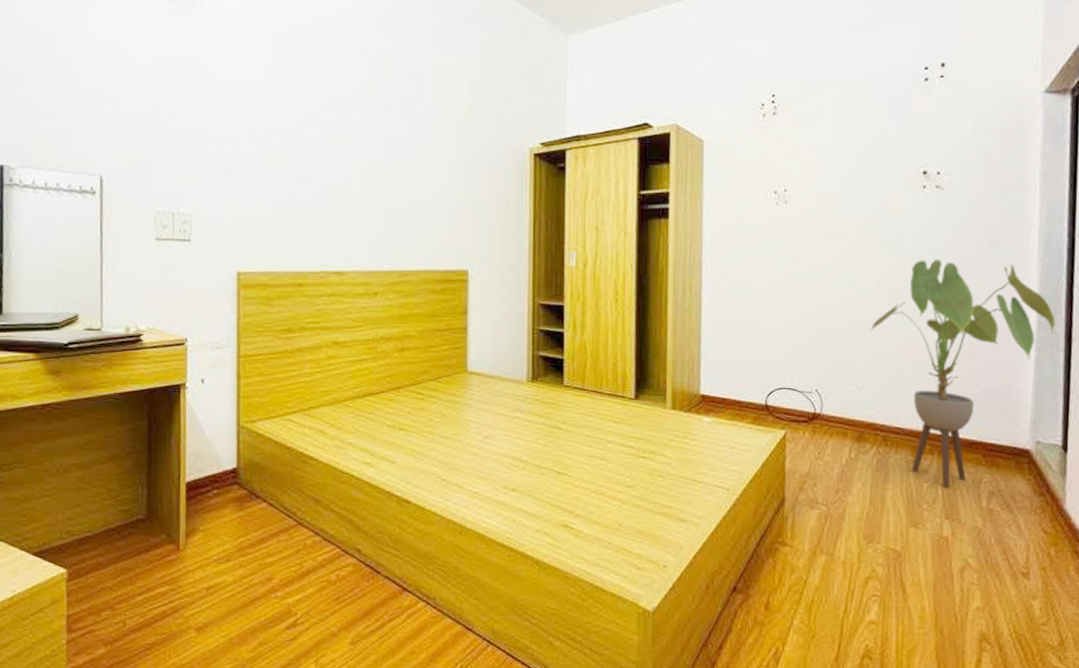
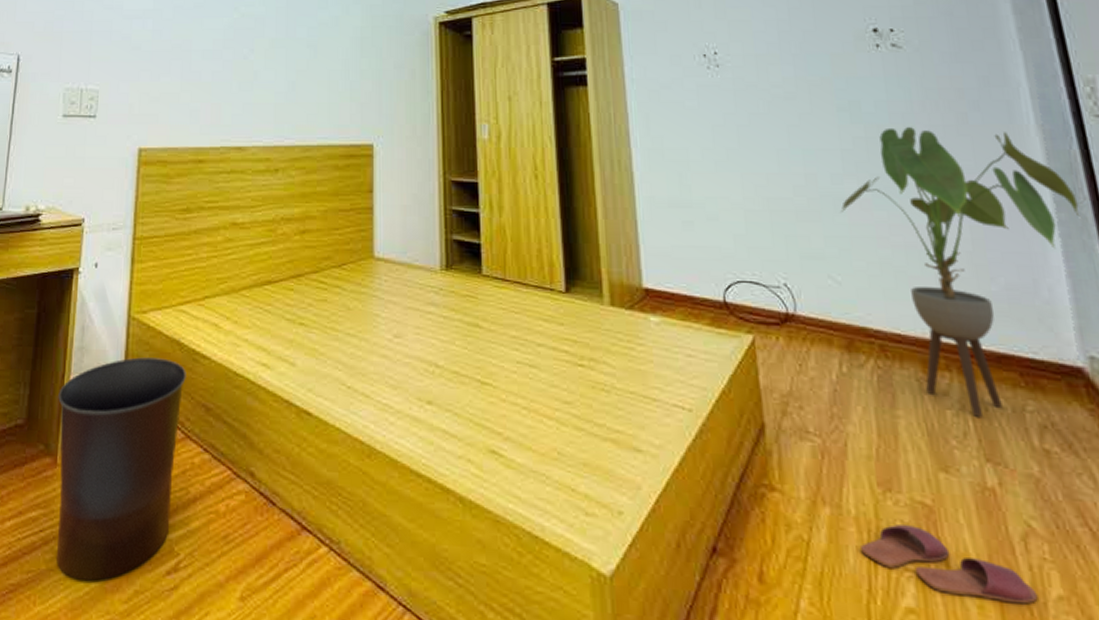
waste bin: none [176,460,296,637] -> present [56,357,186,581]
slippers: none [844,565,963,614] -> present [861,525,1038,604]

